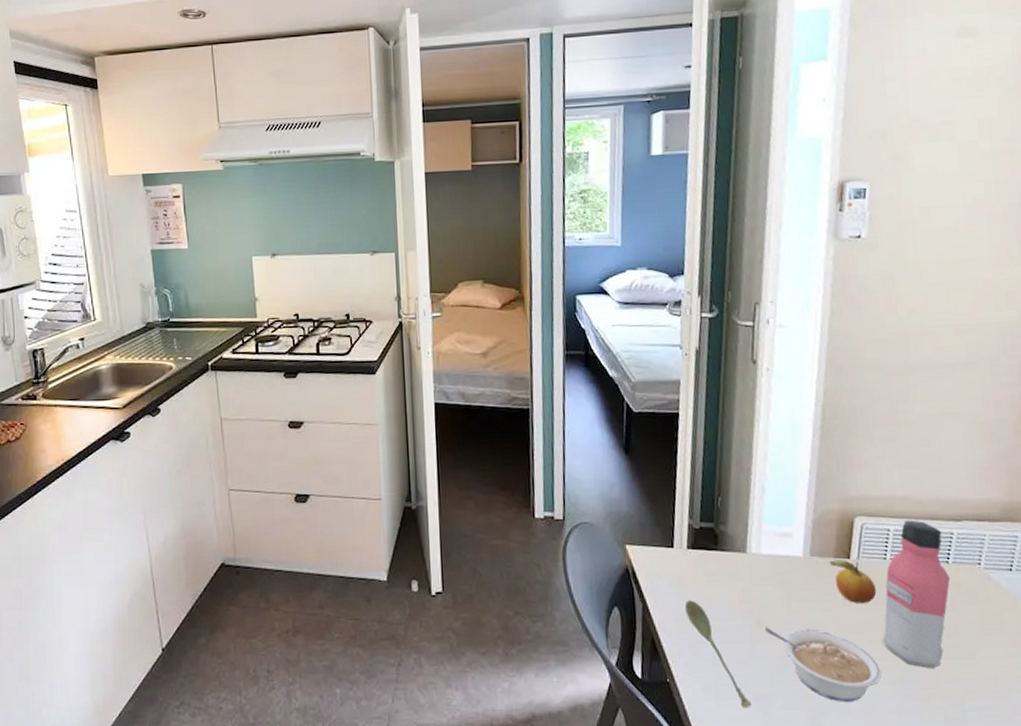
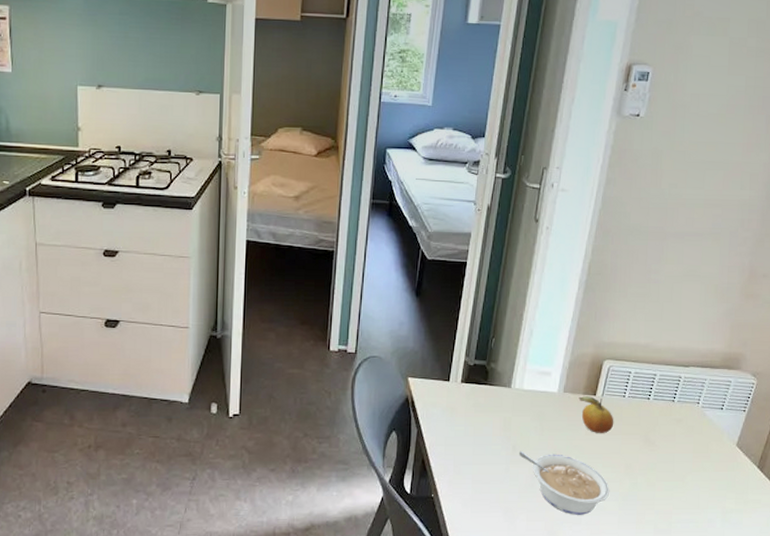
soupspoon: present [684,600,752,709] -> none [453,427,501,520]
water bottle: present [882,520,950,669] -> none [613,364,673,489]

